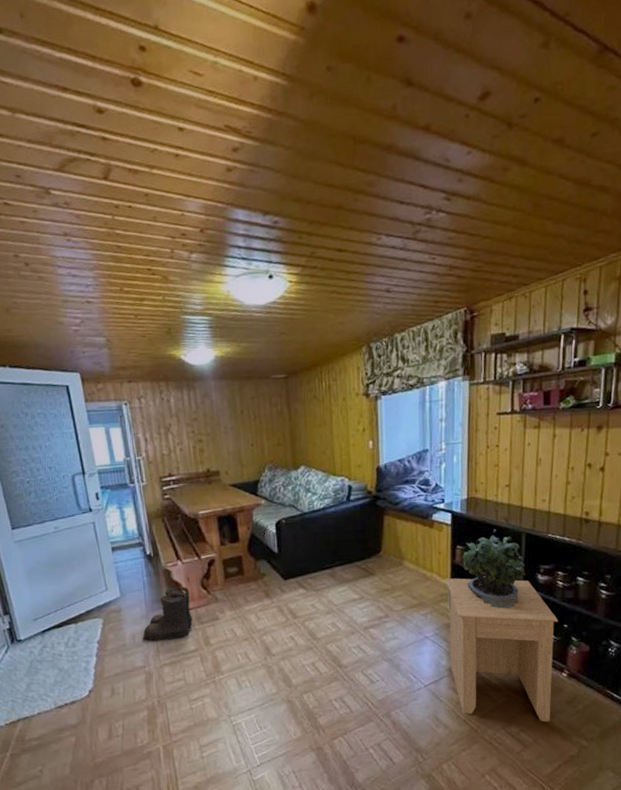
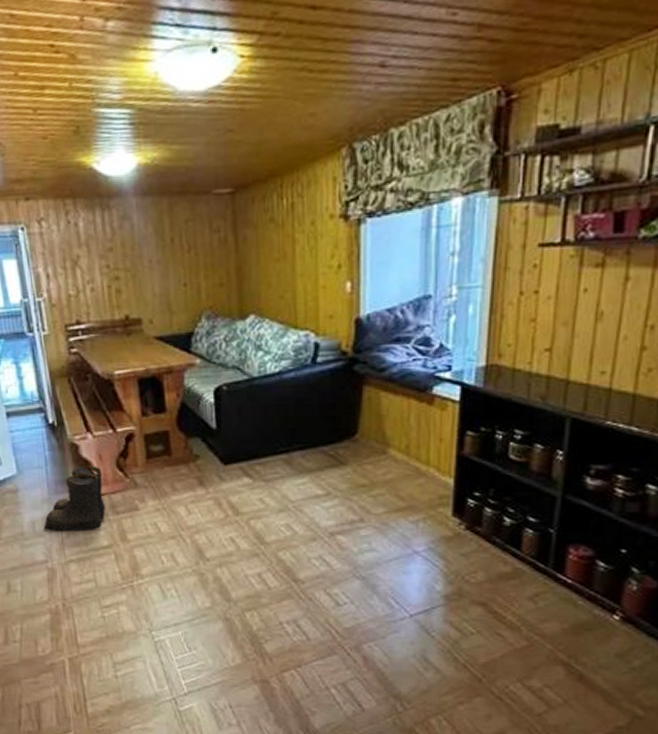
side table: present [446,578,559,722] -> none [448,475,613,679]
potted plant: present [461,529,526,609] -> none [472,410,568,522]

